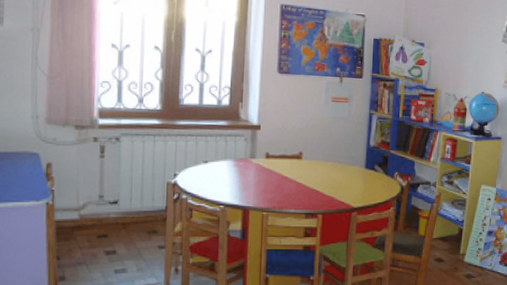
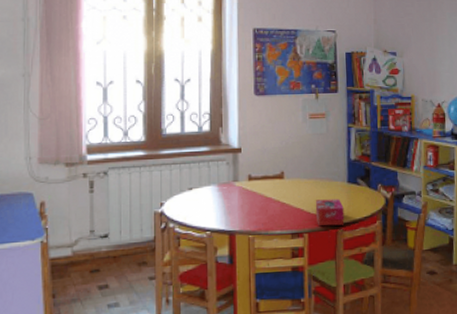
tissue box: none [331,182,360,209] -> present [315,199,345,226]

